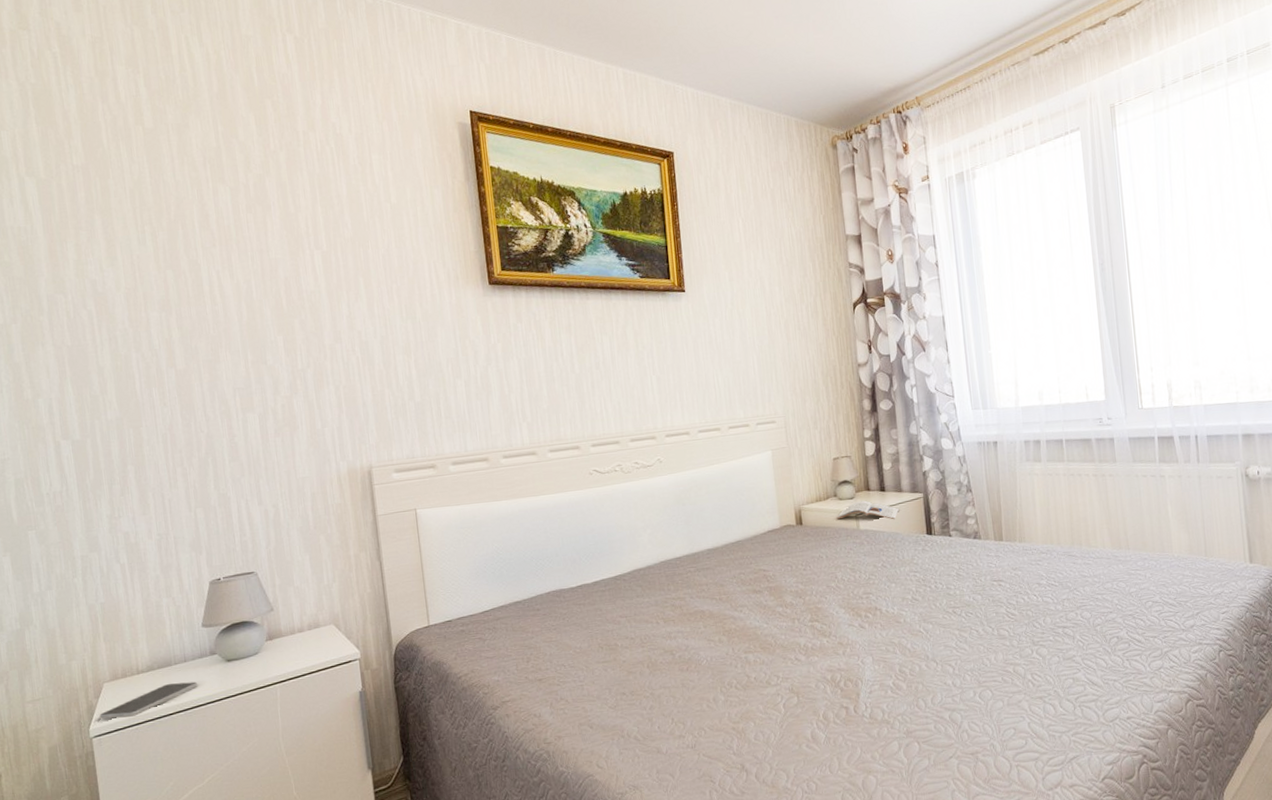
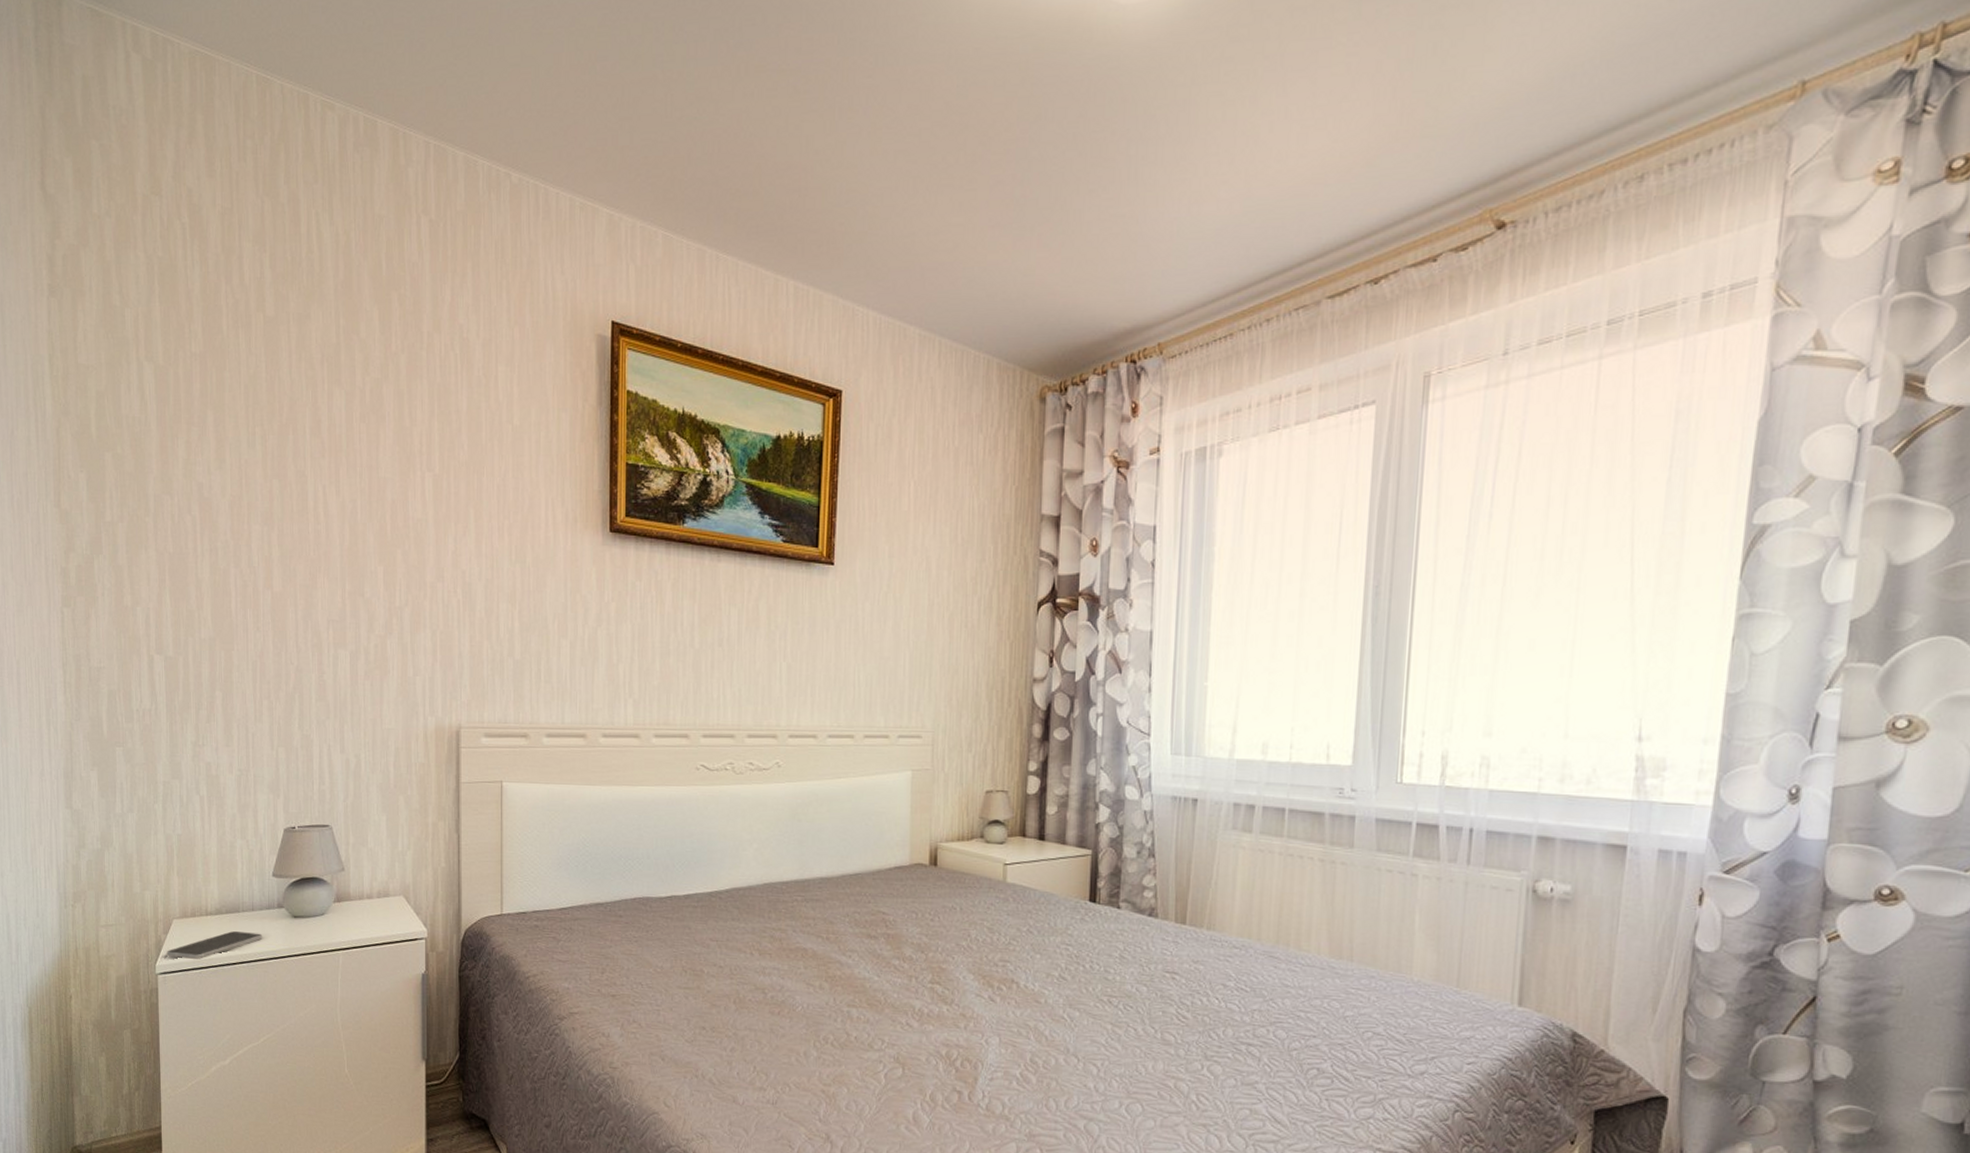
magazine: present [836,500,900,520] -> none [979,847,1060,877]

